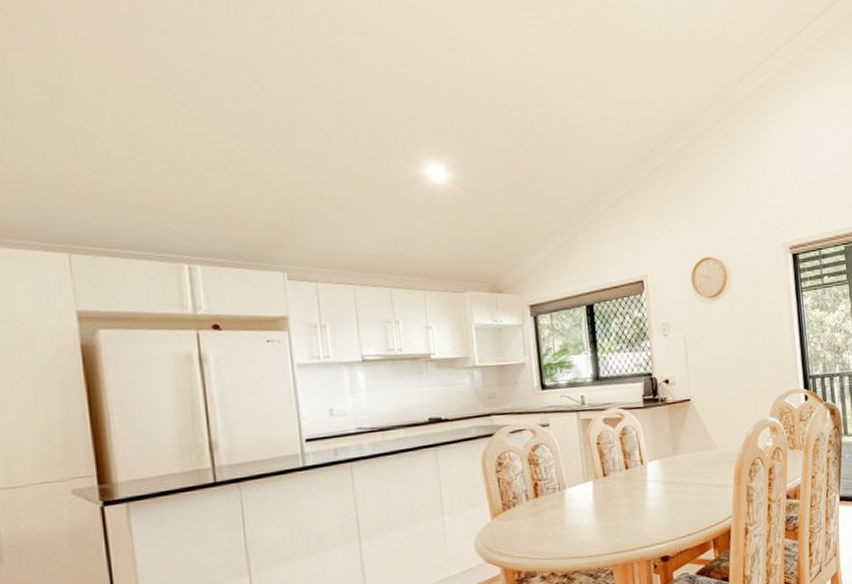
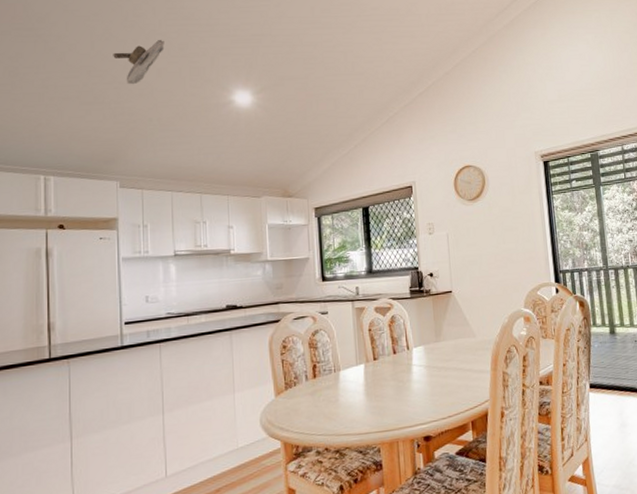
ceiling light fixture: none [266,97,334,153] -> present [113,40,165,85]

